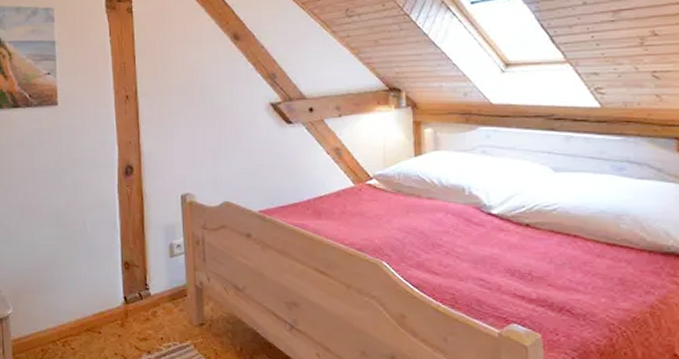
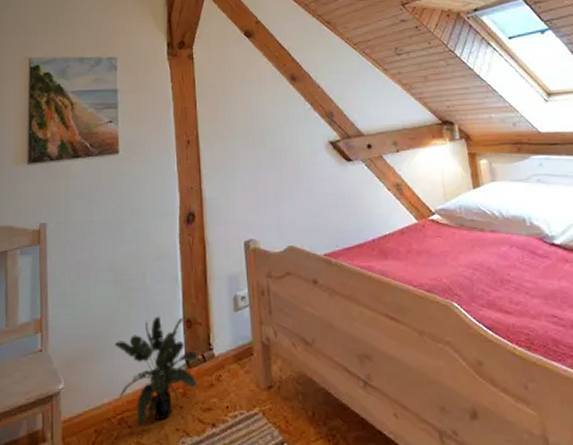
potted plant: none [57,257,135,348] -> present [114,316,198,425]

